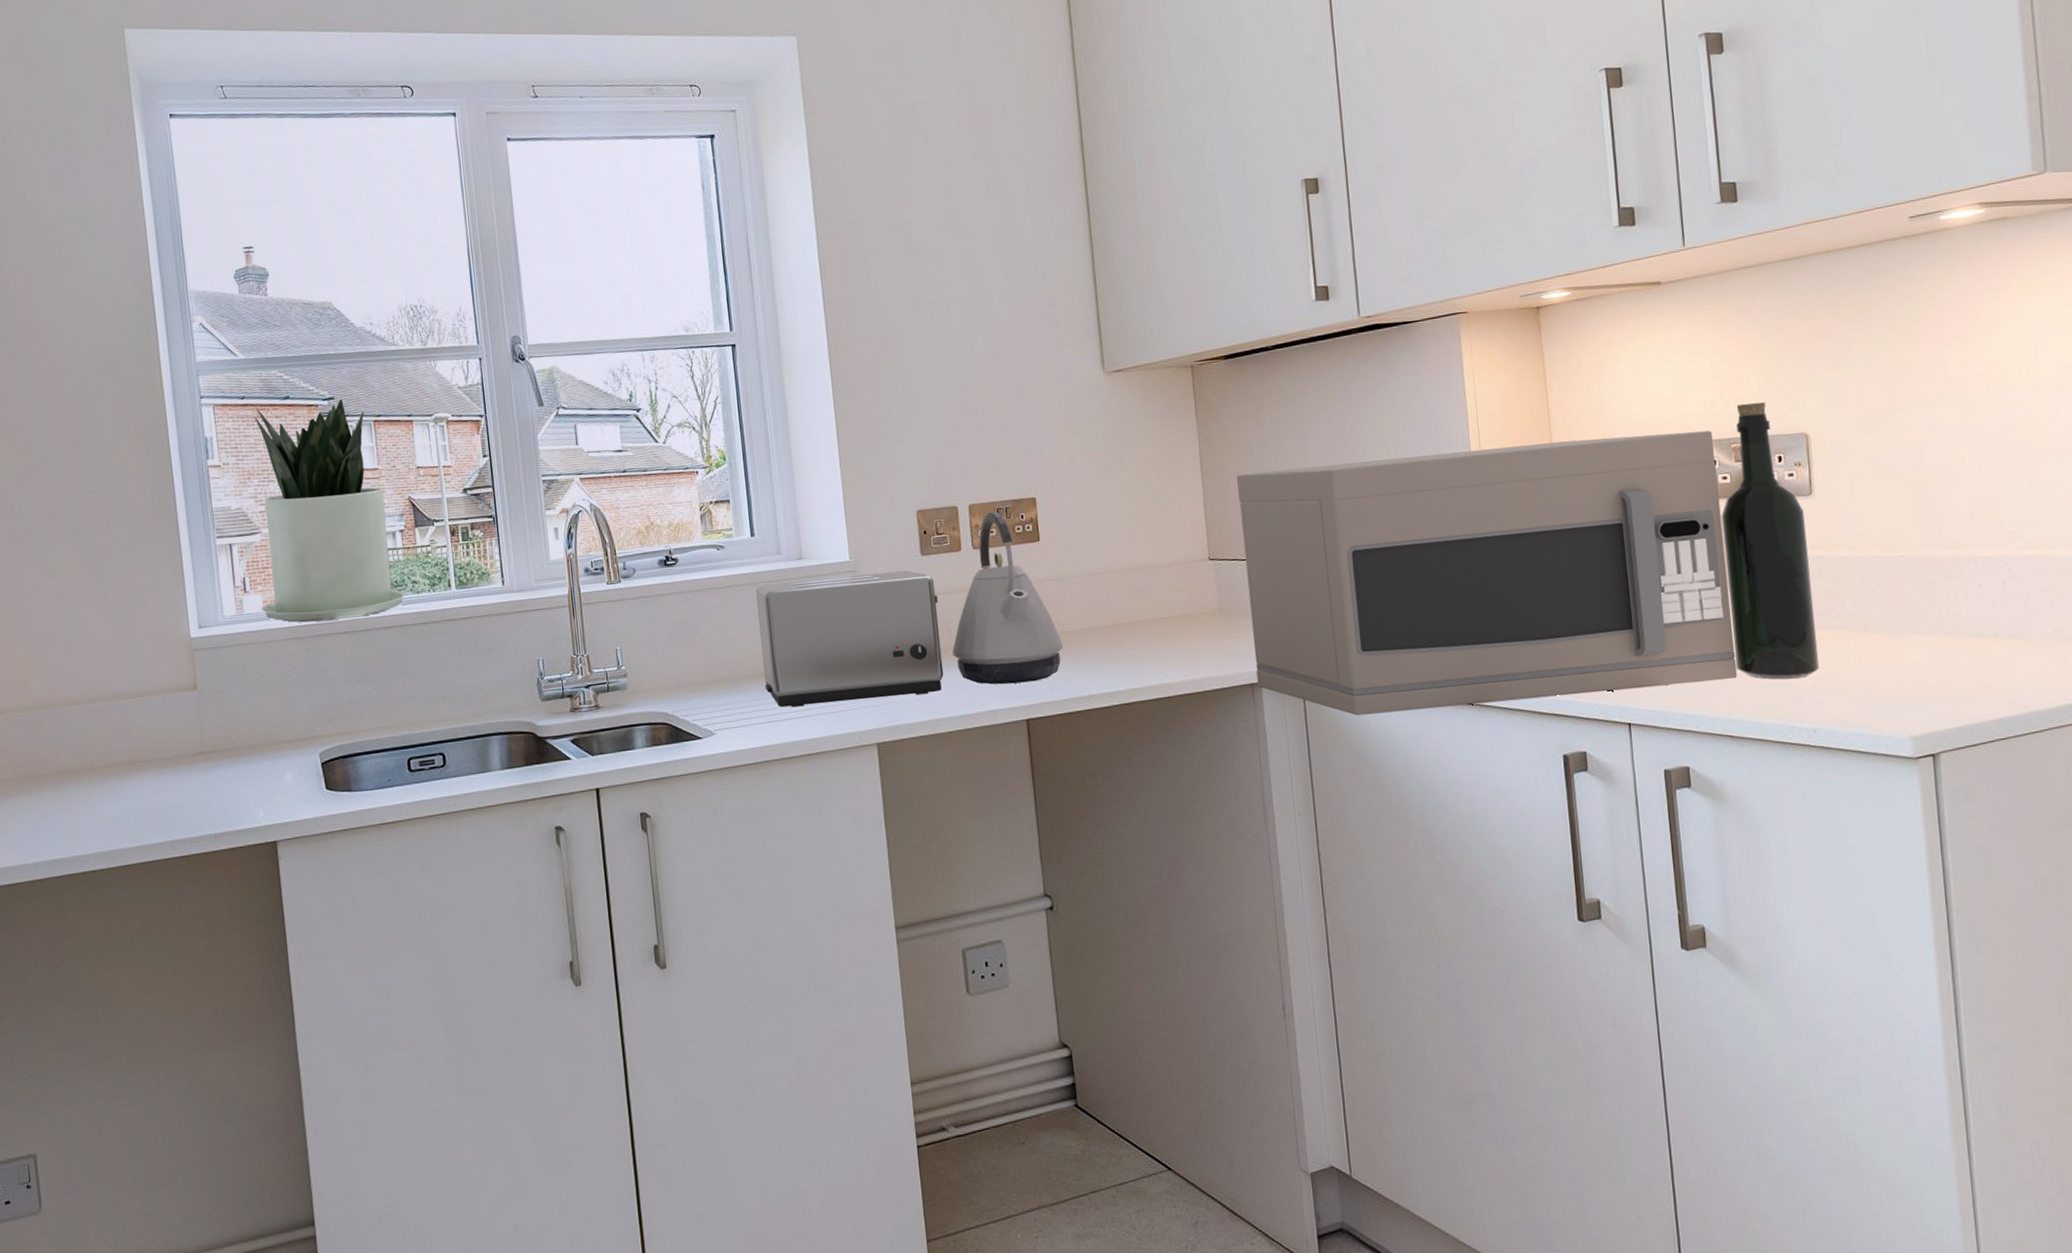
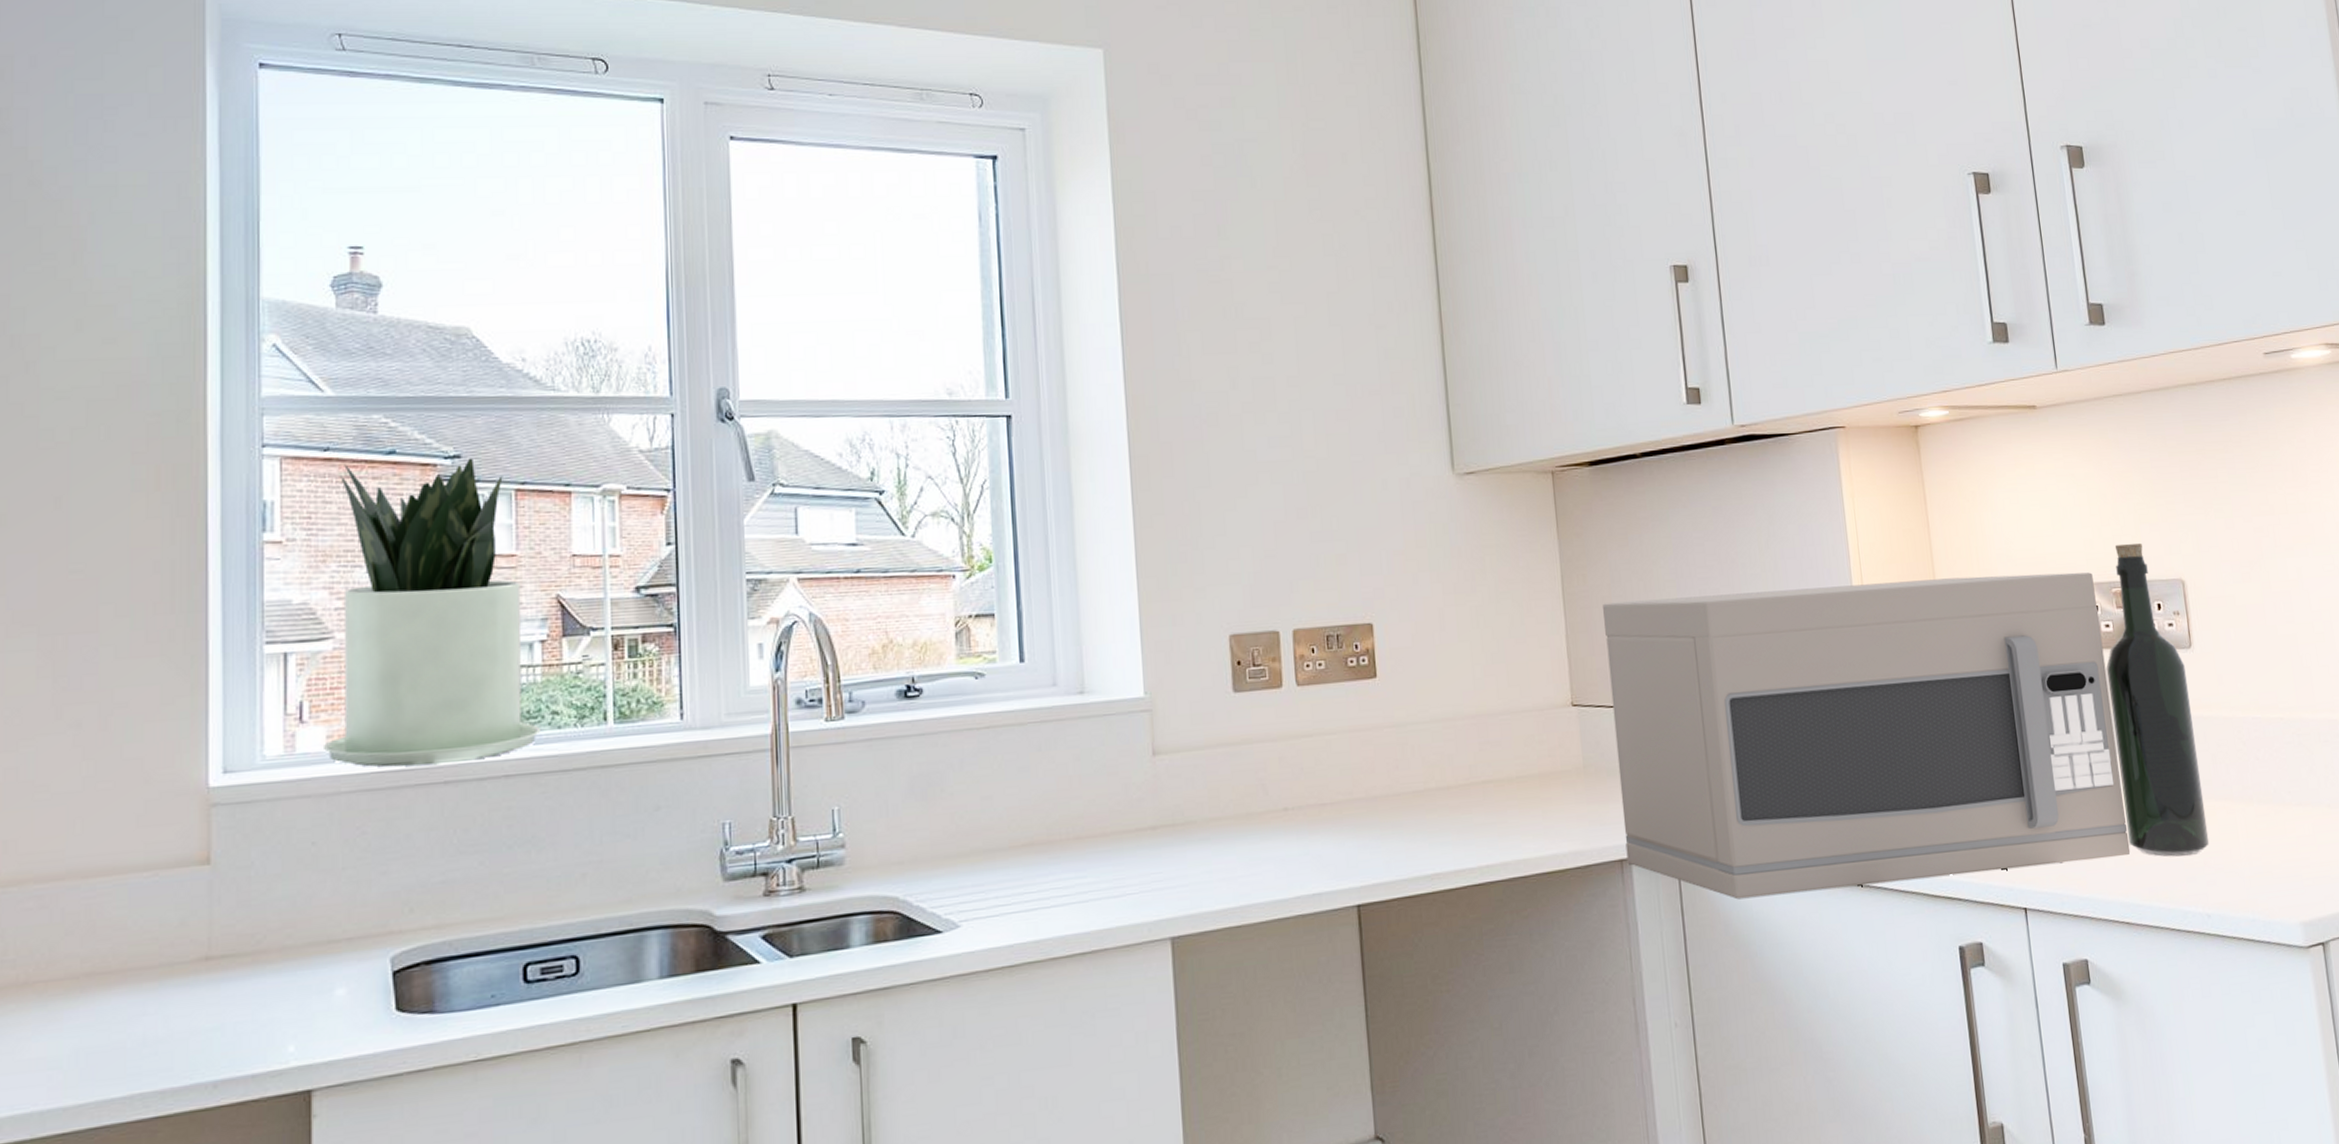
toaster: present [755,570,944,708] -> none [1022,710,1257,890]
kettle: present [952,511,1063,685] -> none [1269,639,1402,860]

